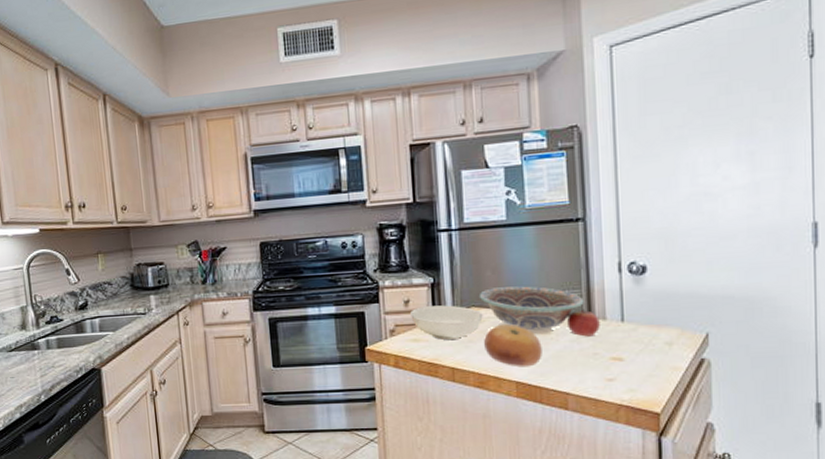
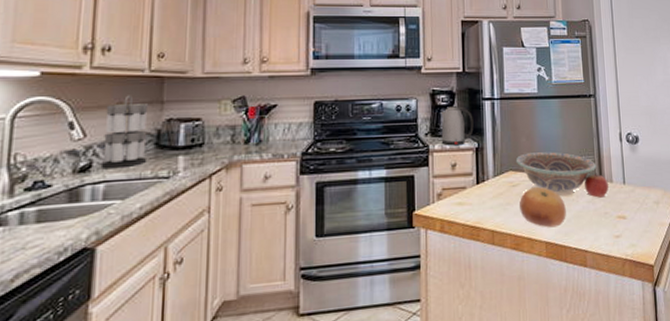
spice rack: none [90,244,127,307] -> present [100,95,149,169]
kettle: none [390,240,428,282] -> present [441,106,474,146]
bowl: present [410,305,483,341] -> none [457,169,519,204]

